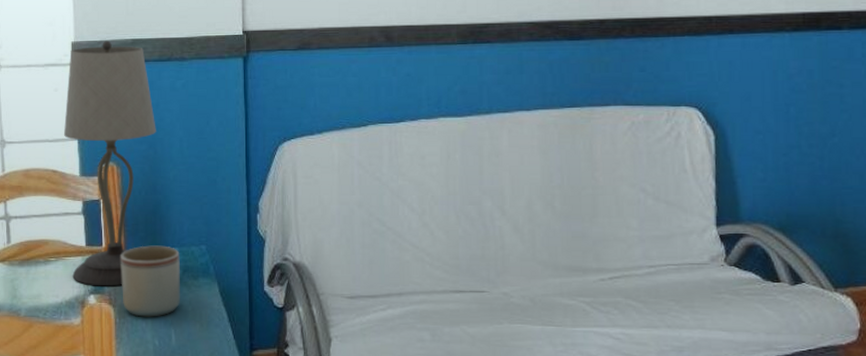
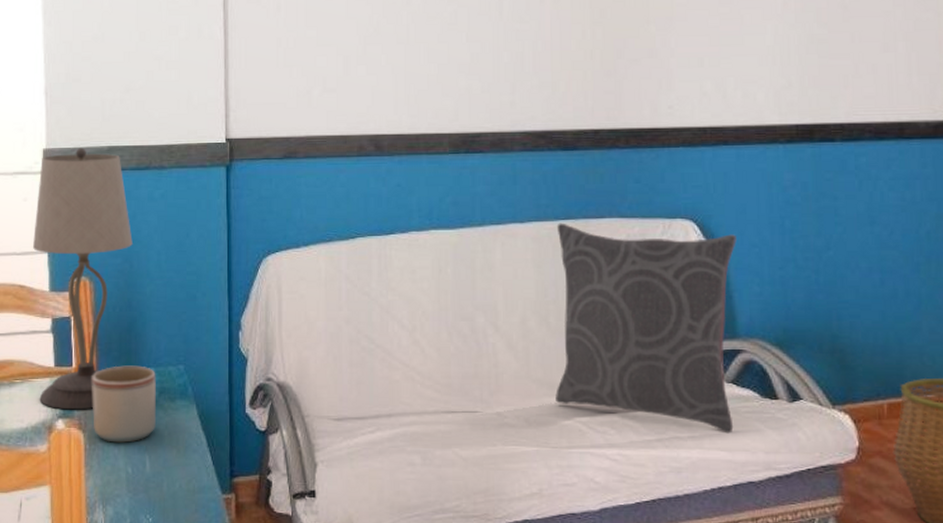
pillow: none [560,110,741,315] -> present [555,223,736,434]

